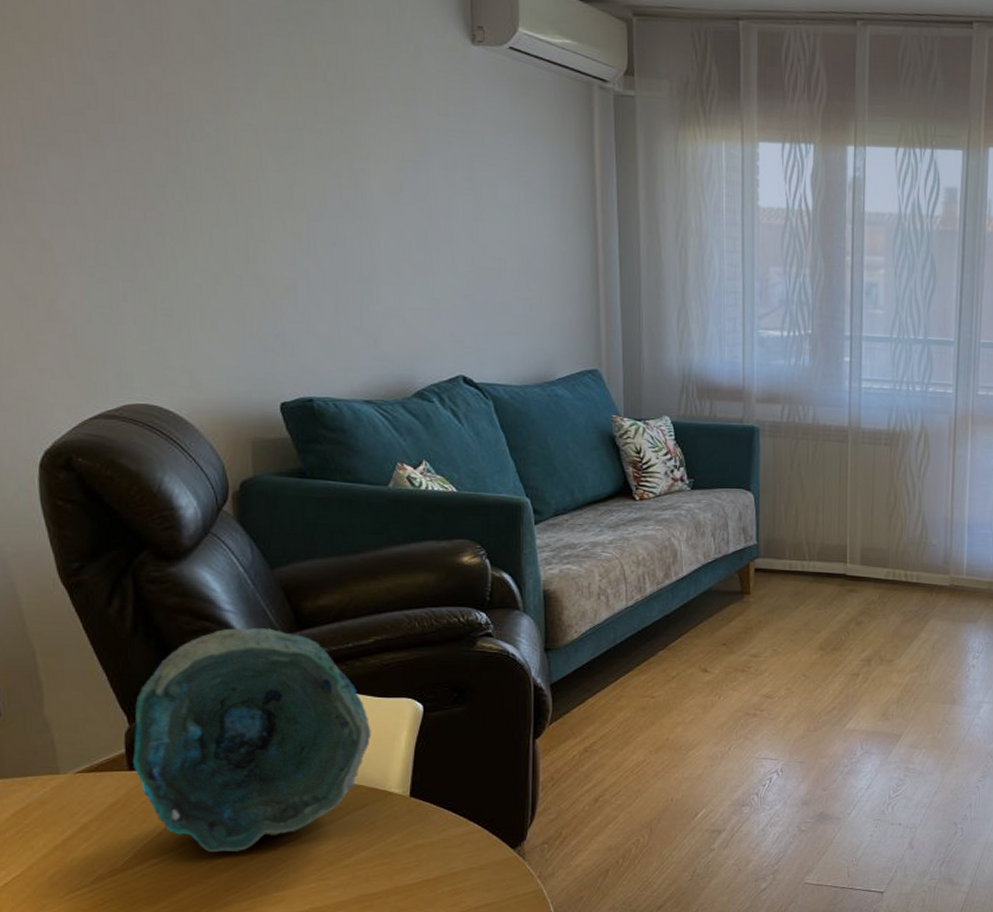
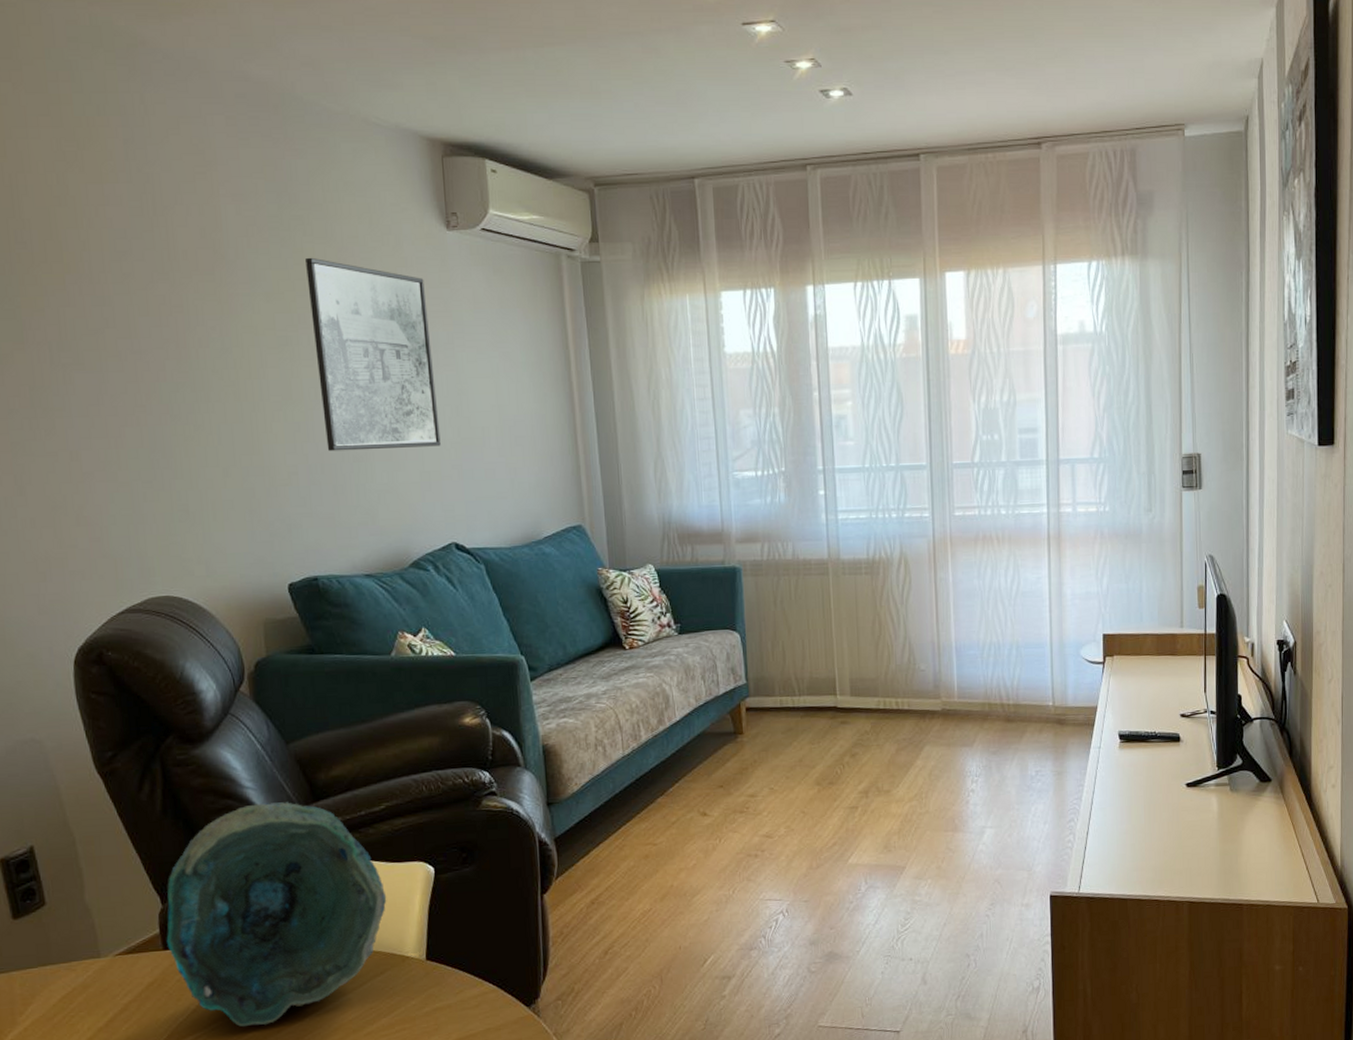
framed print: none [313,56,453,274] -> present [304,257,441,451]

